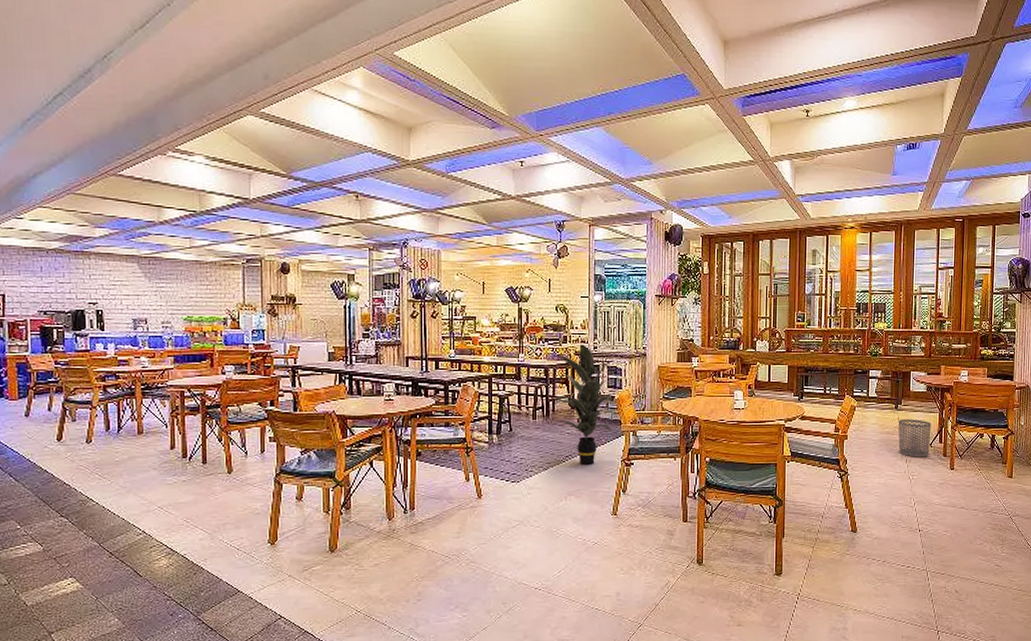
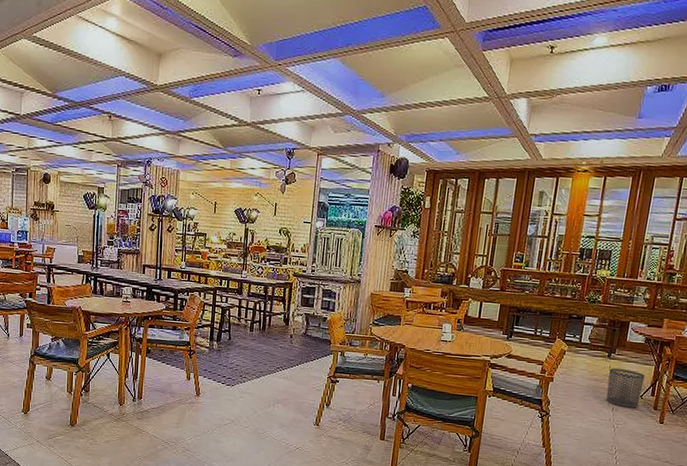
indoor plant: present [552,344,616,465] -> none [268,266,329,378]

